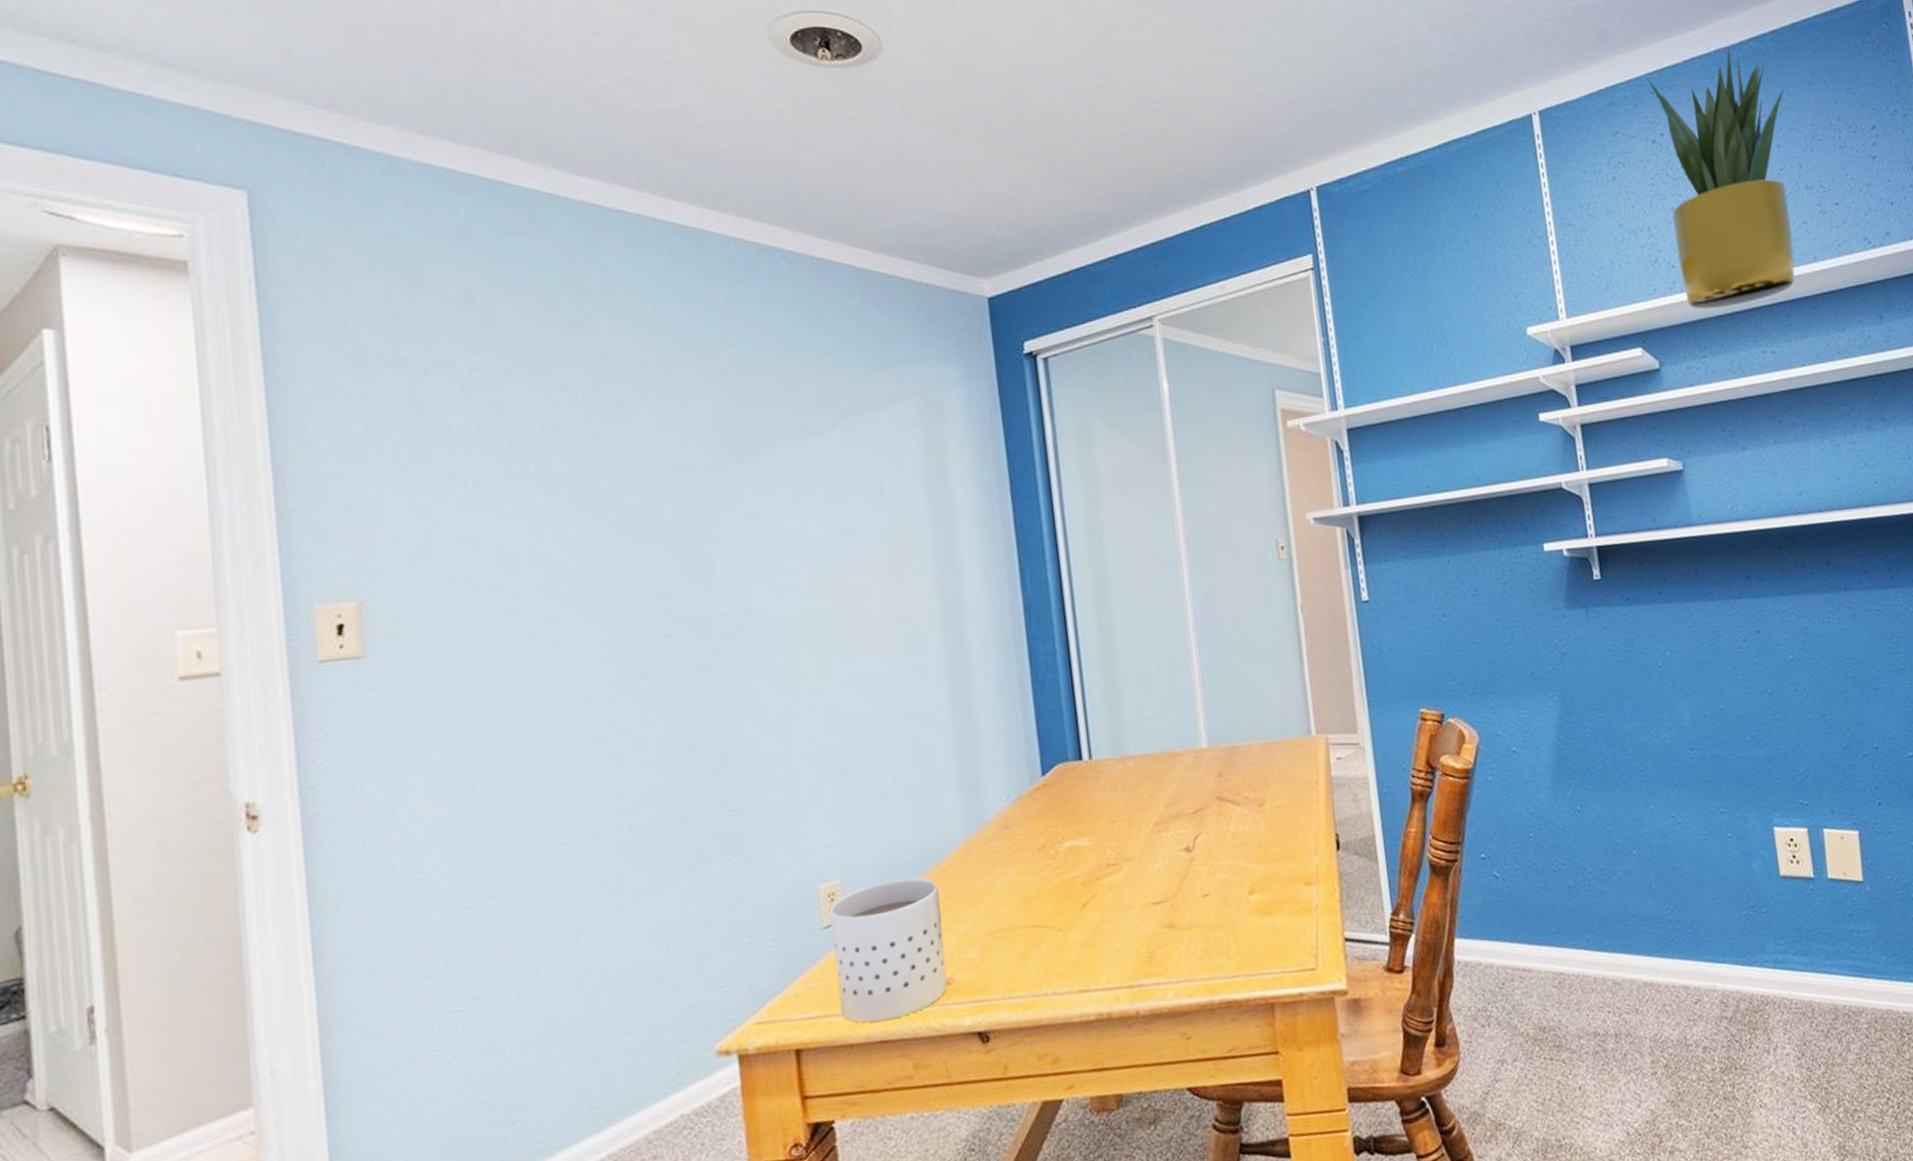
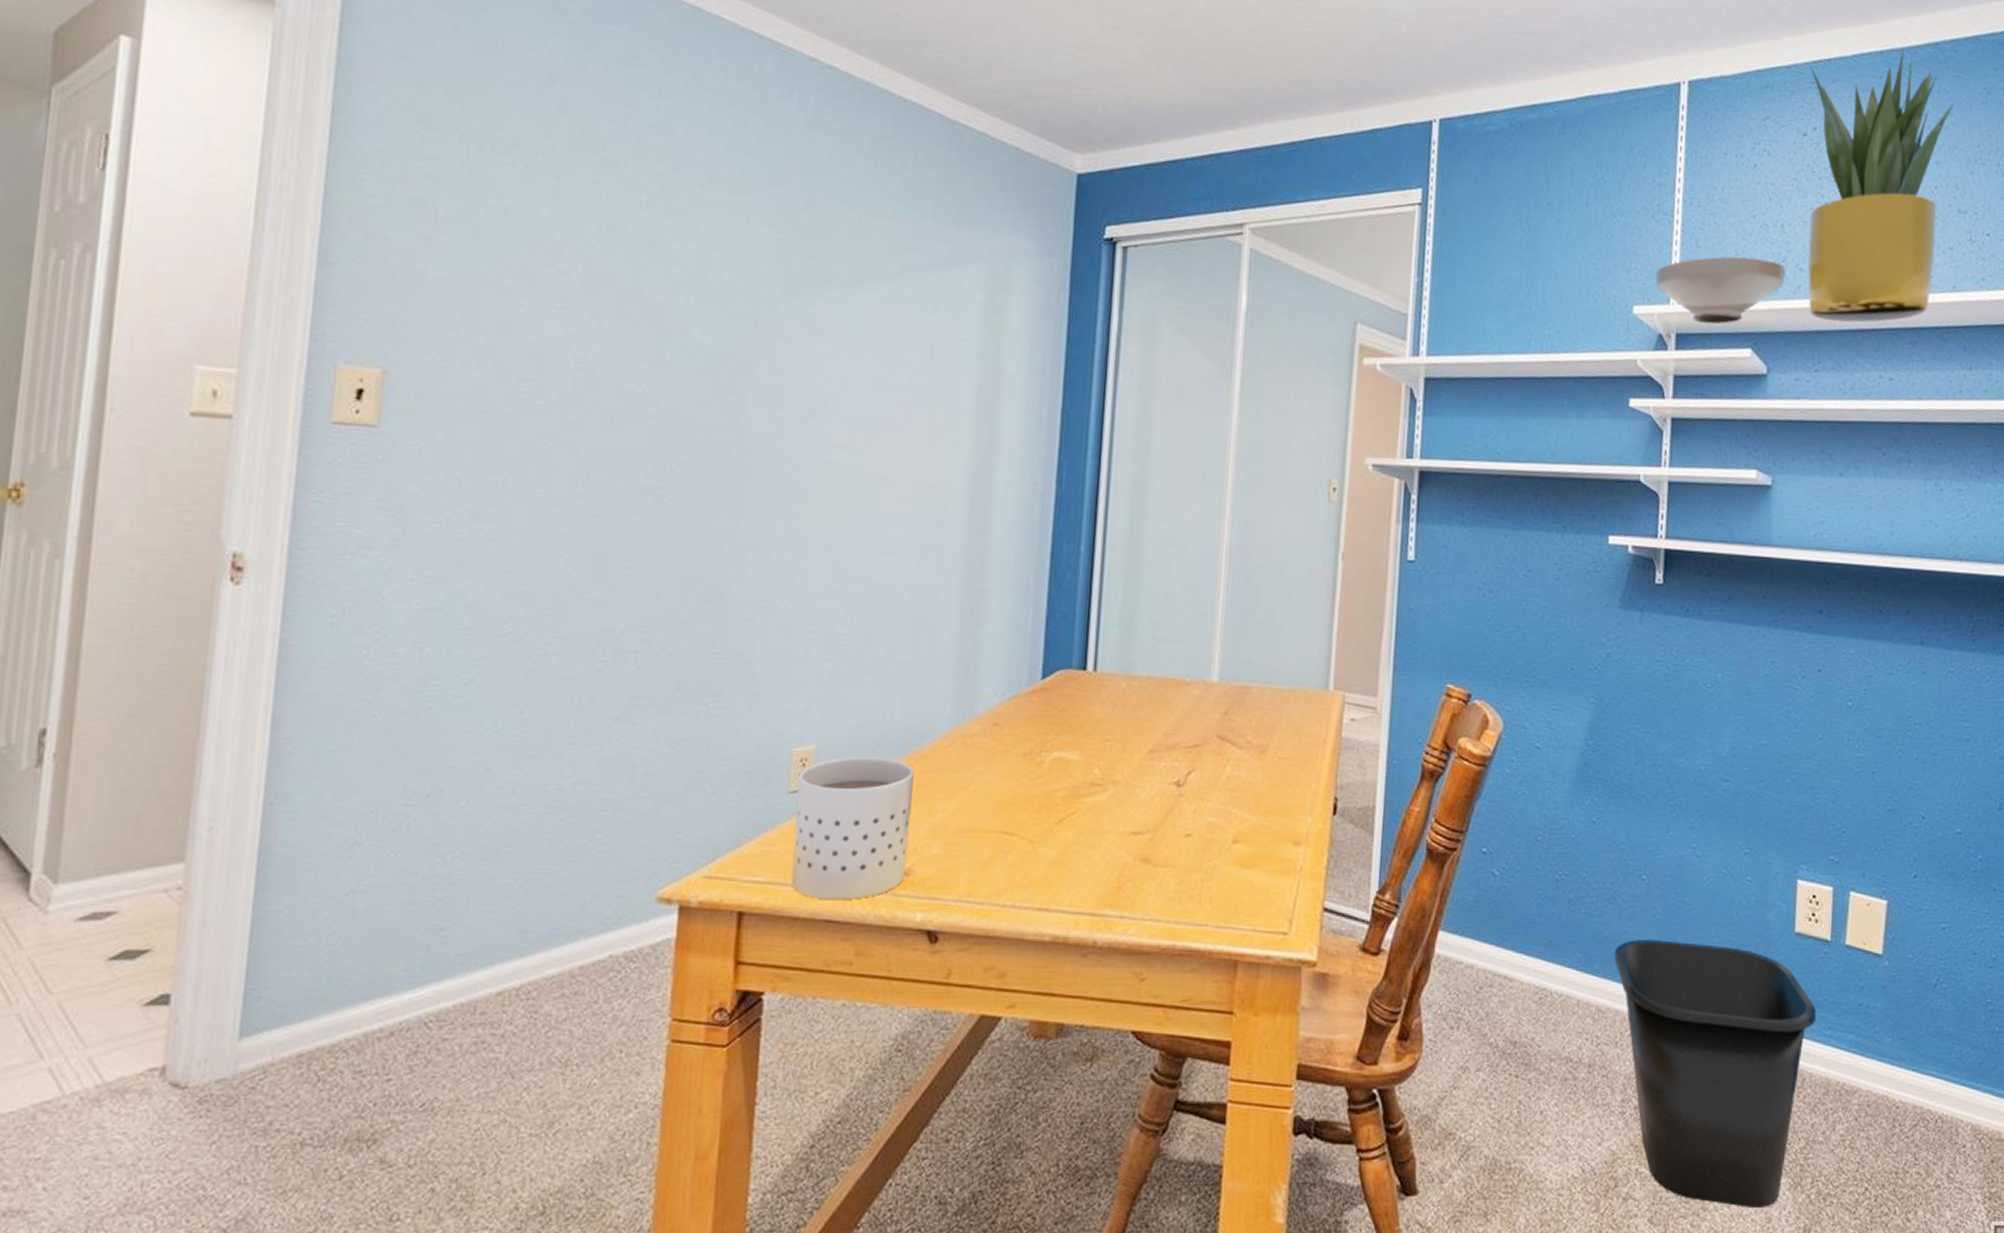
decorative bowl: none [1541,263,1661,333] -> present [1655,256,1786,324]
waste bin: none [1619,900,1815,1141] -> present [1614,939,1817,1209]

